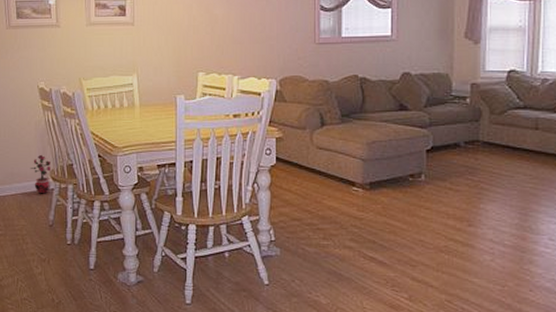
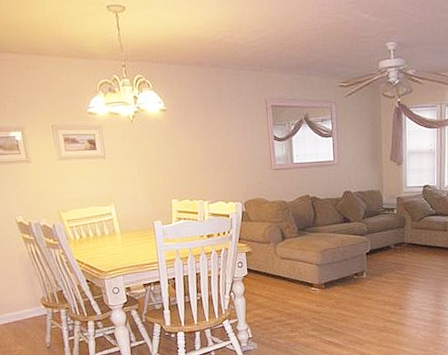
potted plant: present [30,154,52,194] -> none [19,284,44,321]

